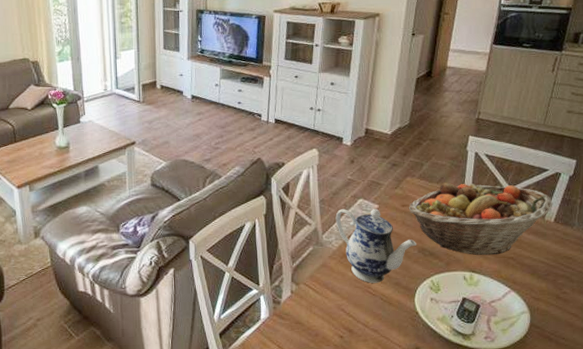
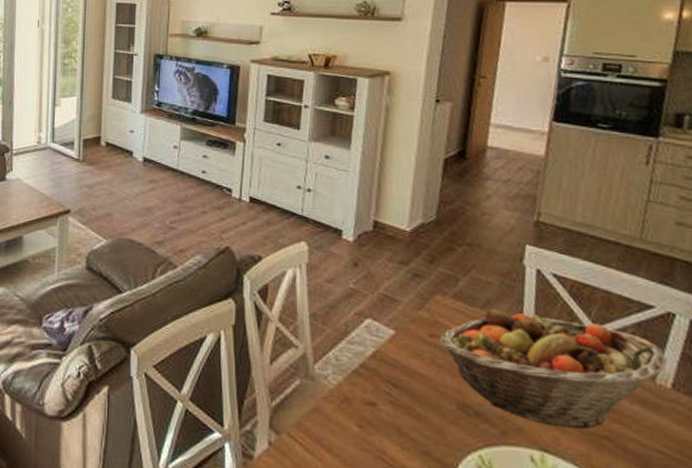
teapot: present [335,209,416,283] -> none [332,330,454,448]

